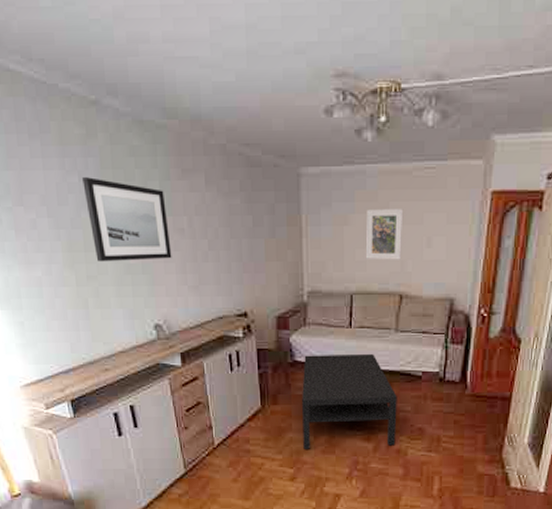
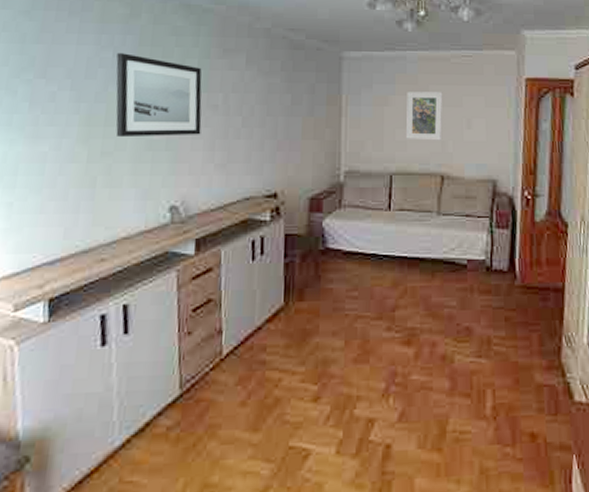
coffee table: present [302,354,397,449] -> none [331,240,441,358]

